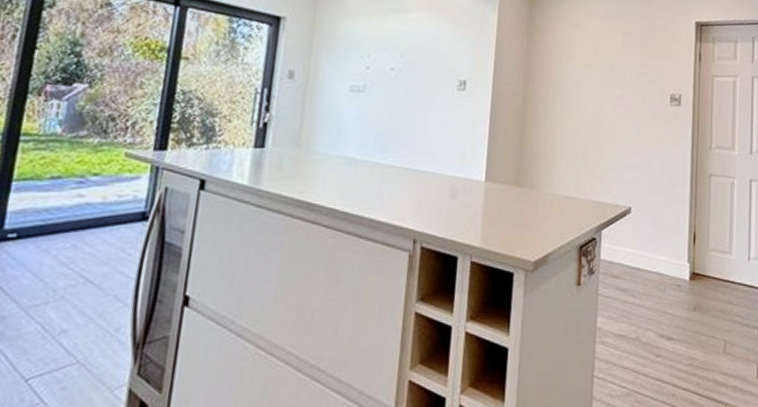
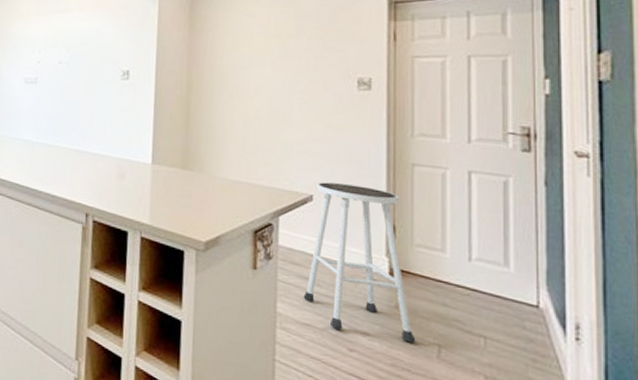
stool: none [620,194,708,342] -> present [303,182,416,343]

